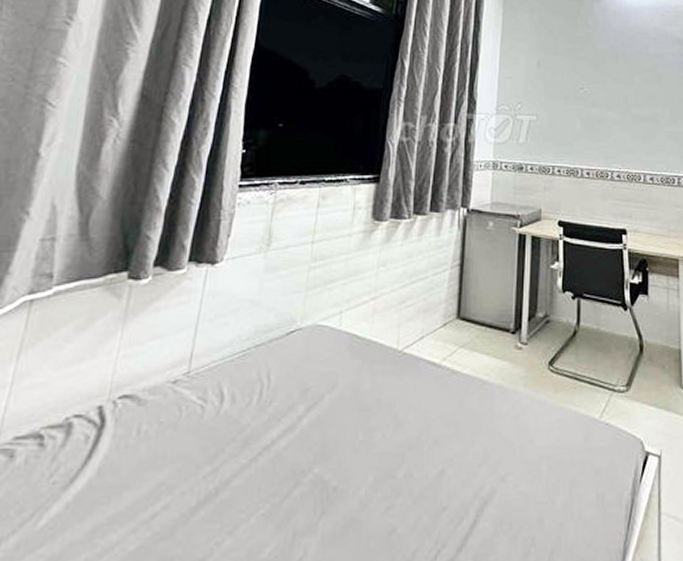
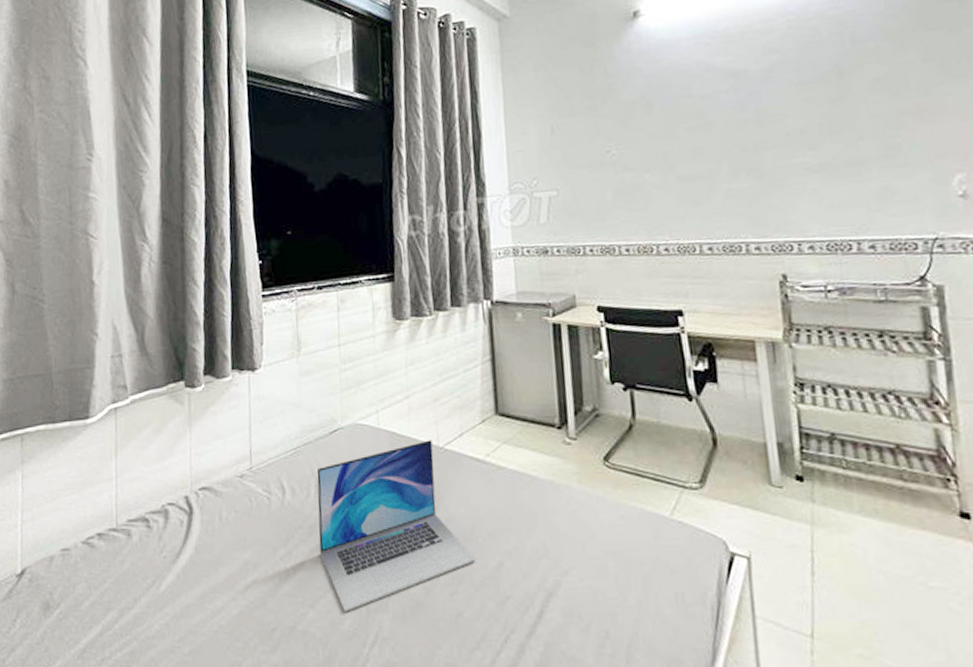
laptop: none [251,343,418,537] -> present [316,440,476,612]

